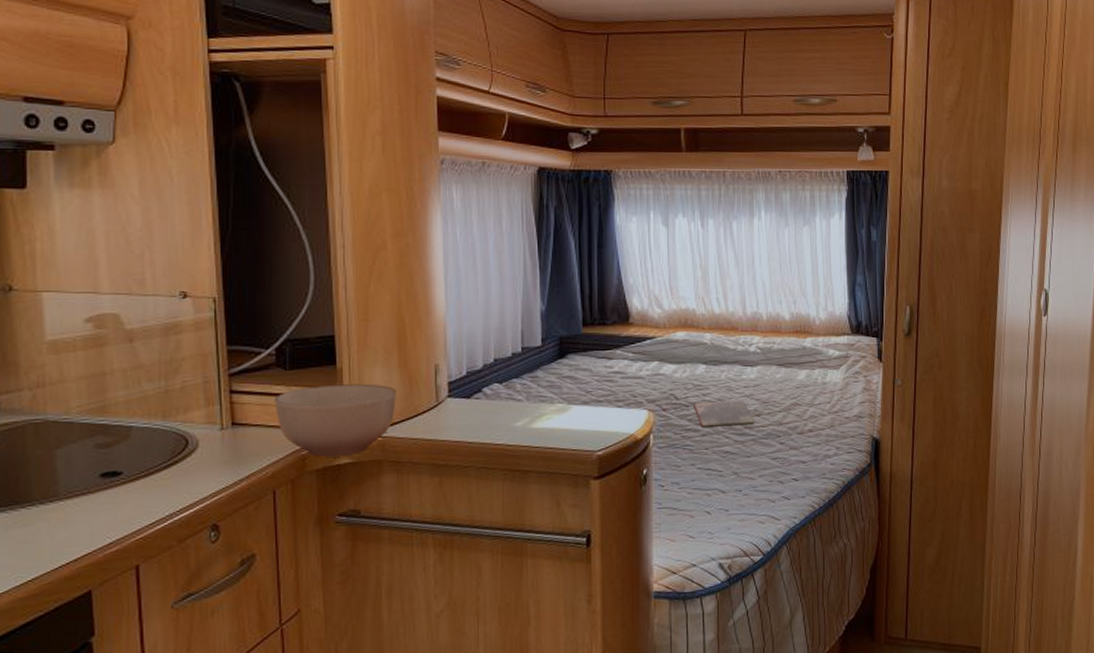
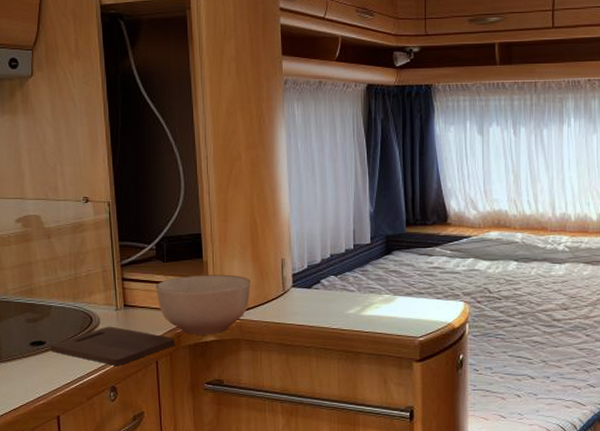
cutting board: none [129,449,298,499] -> present [50,326,175,366]
magazine: present [693,400,755,427] -> none [505,295,563,318]

